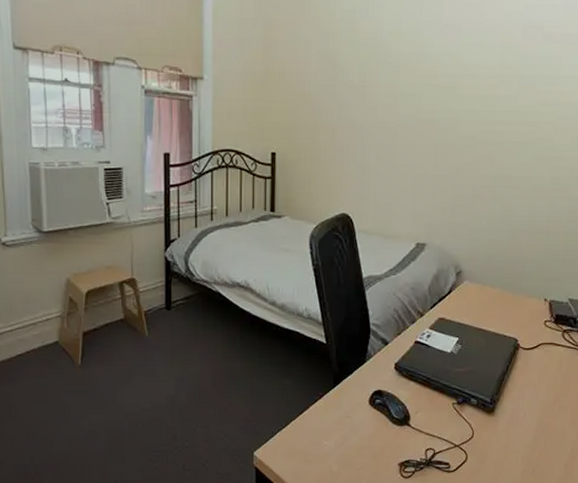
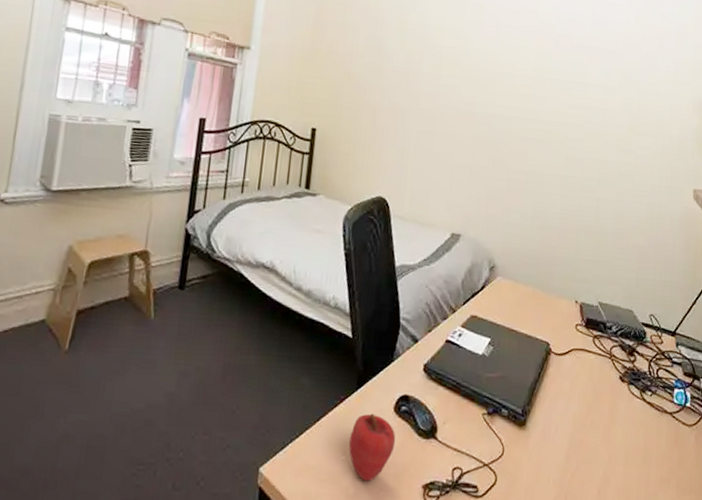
apple: none [330,406,372,461] -> present [349,413,396,482]

